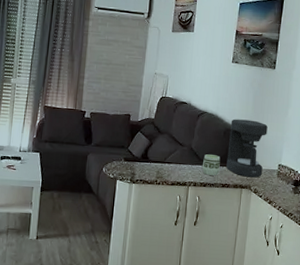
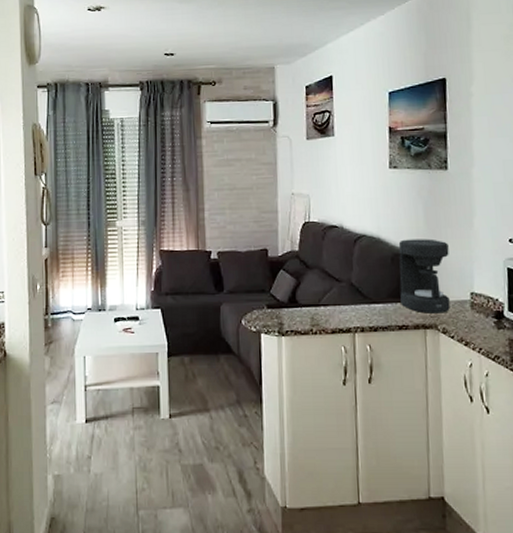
cup: present [202,154,221,176] -> none [368,289,393,316]

